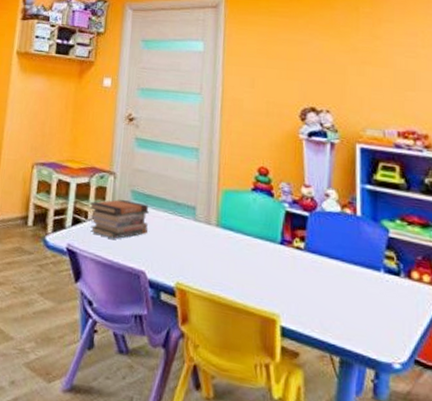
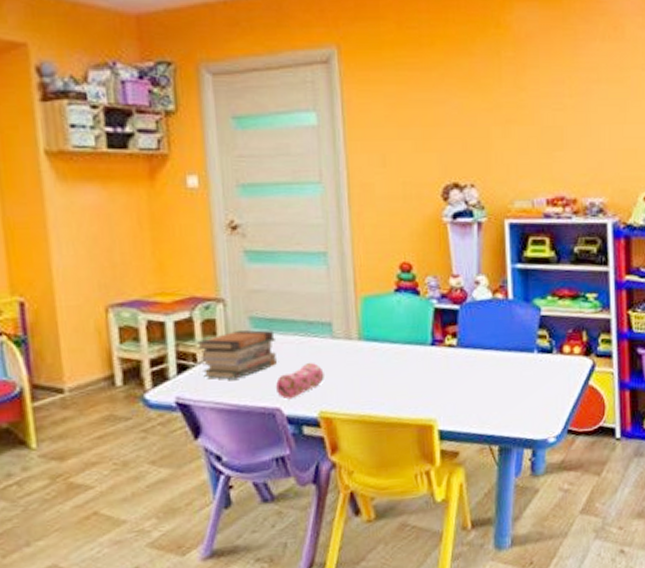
pencil case: none [143,237,184,266] -> present [275,362,324,400]

